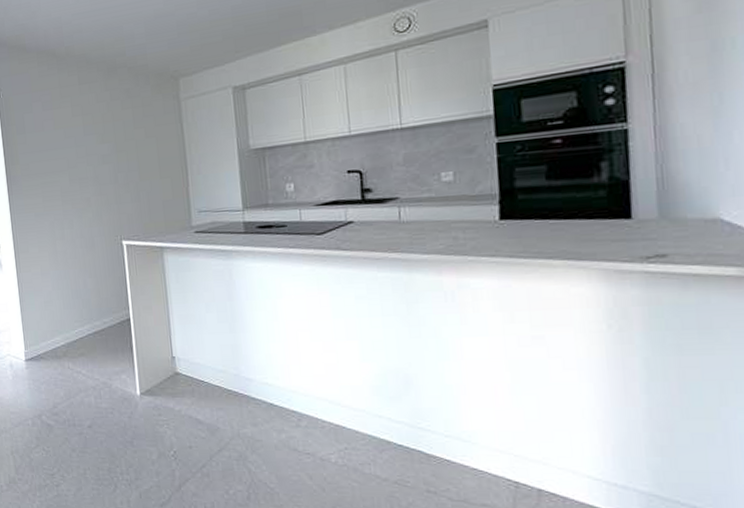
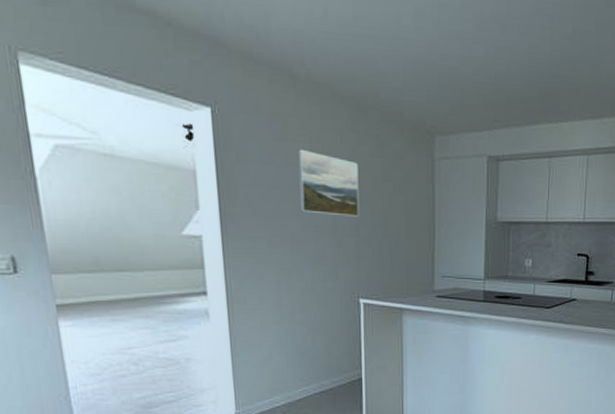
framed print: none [62,113,117,168] -> present [297,148,360,217]

